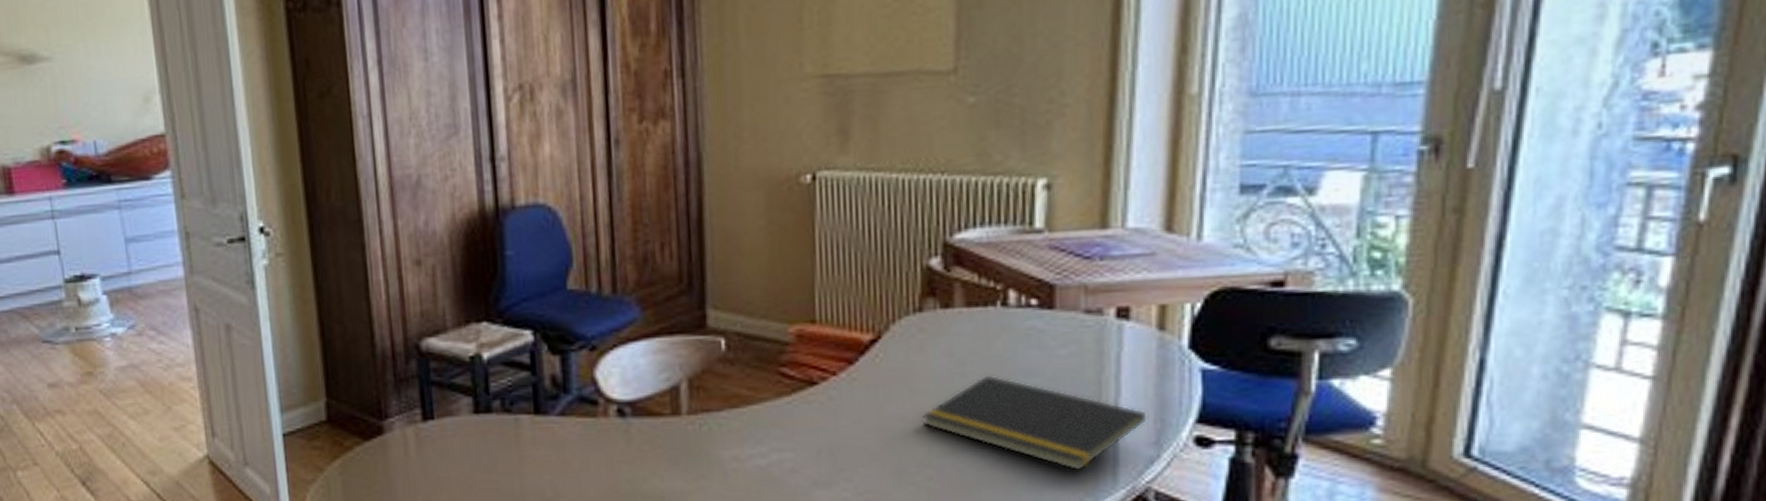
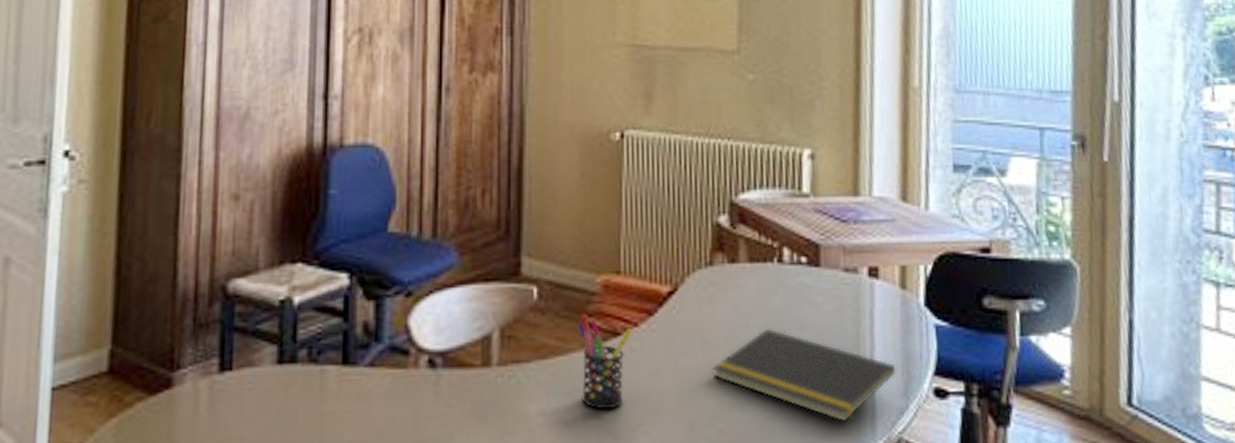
pen holder: none [771,363,830,456] -> present [578,314,632,410]

